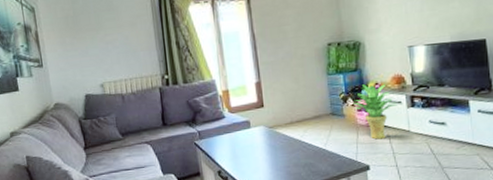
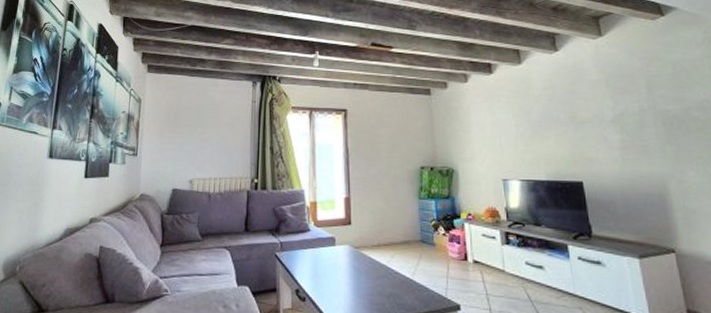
potted plant: present [352,84,397,140] -> none [444,214,491,276]

